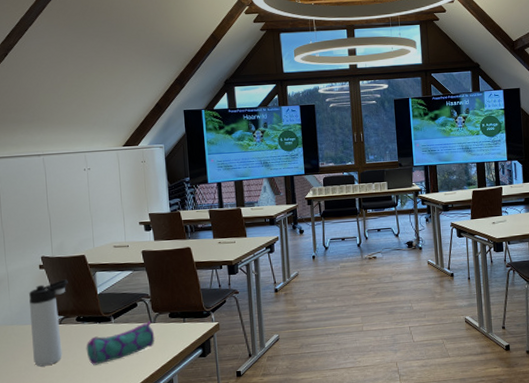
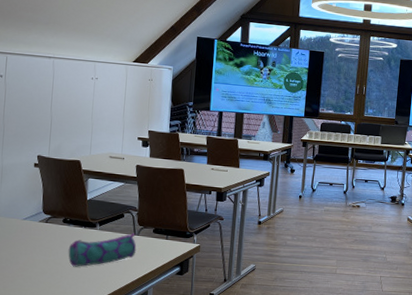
thermos bottle: present [29,279,68,367] -> none [16,180,60,261]

